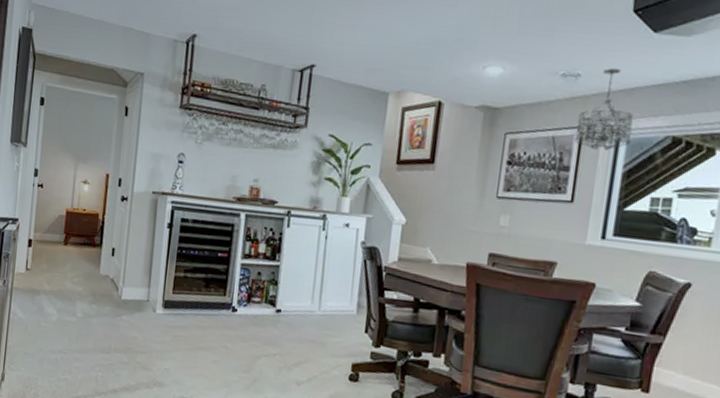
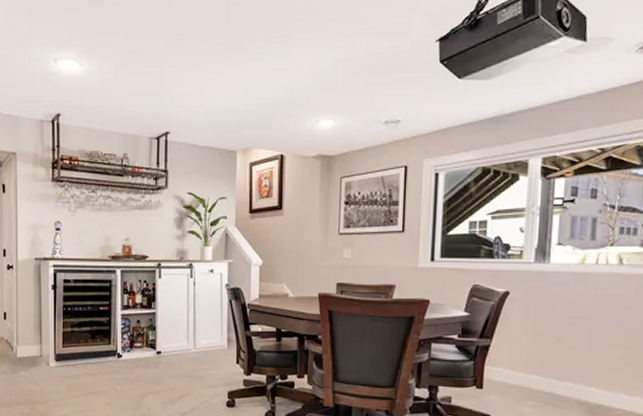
chandelier: present [574,67,635,151] -> none [400,112,449,185]

